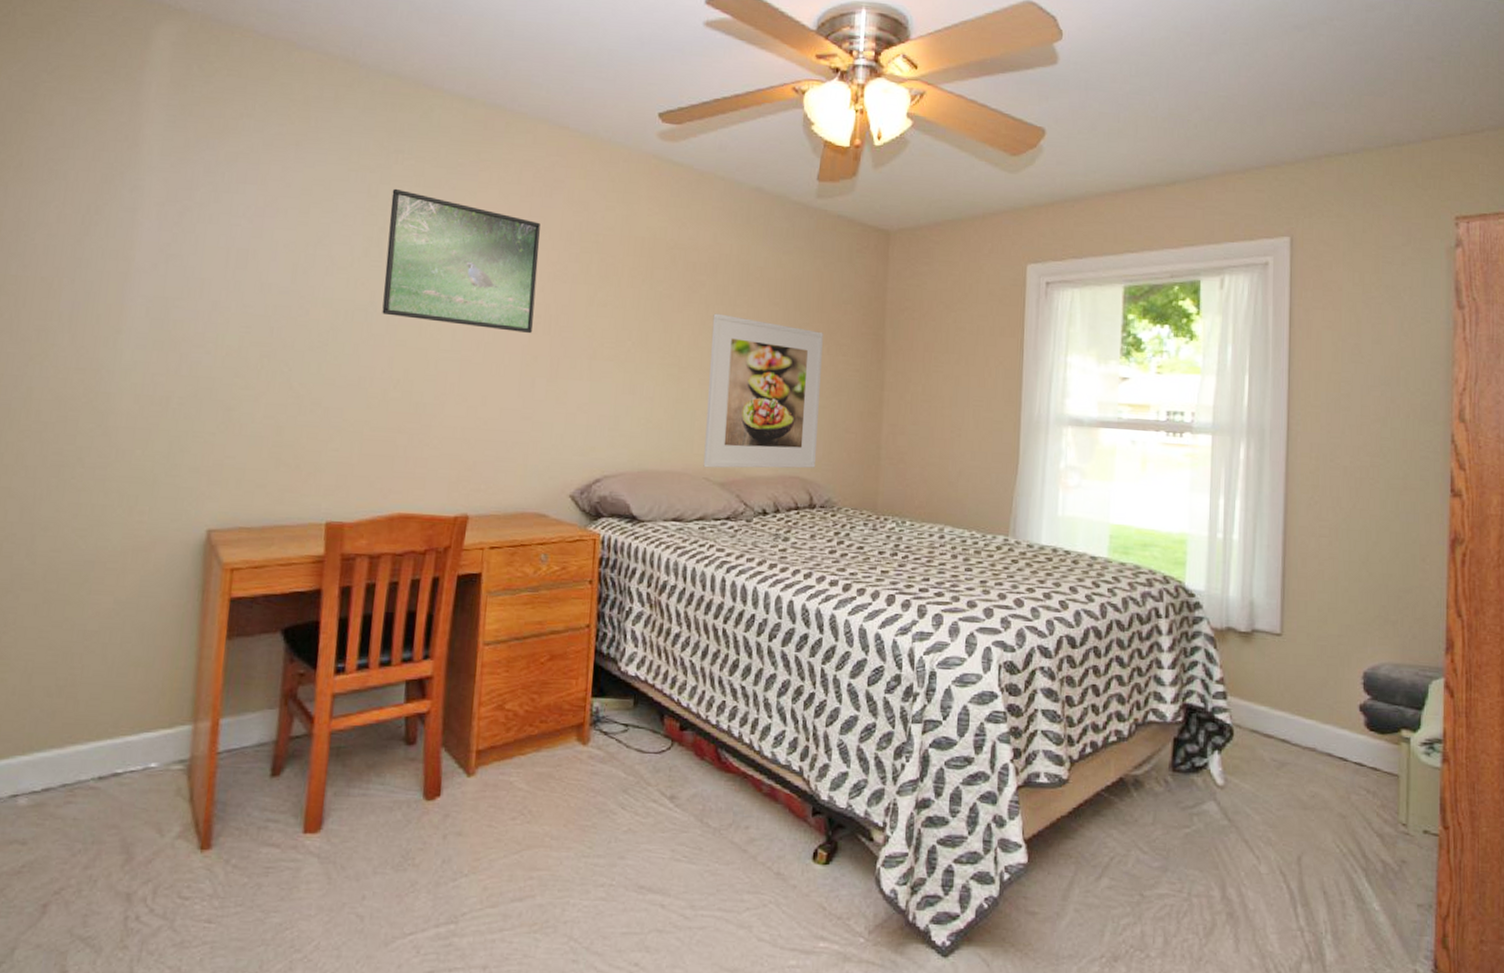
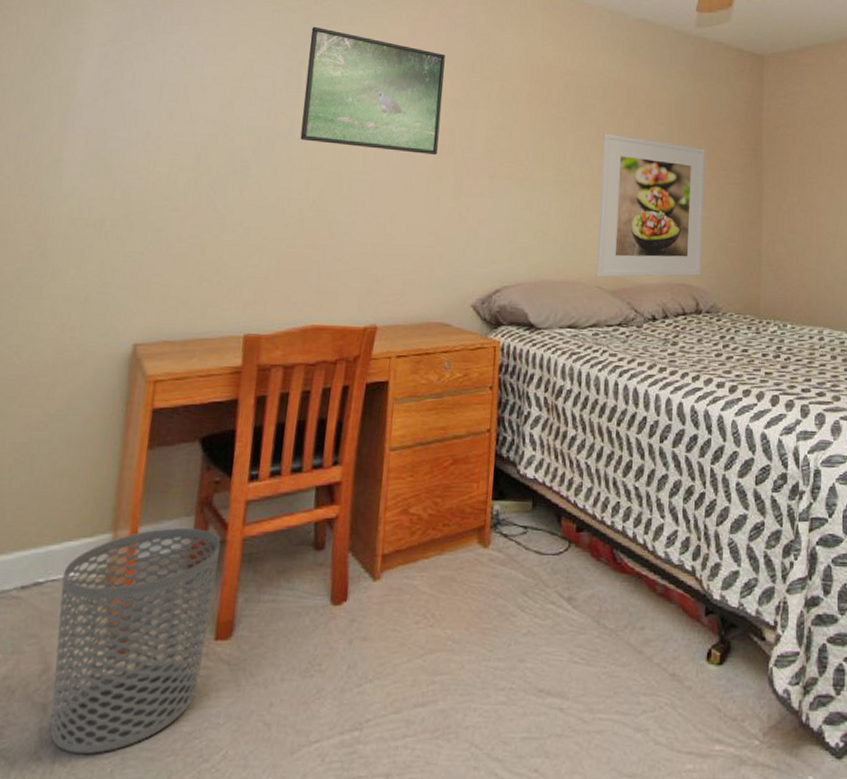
waste bin: none [135,720,306,943] -> present [50,528,220,754]

